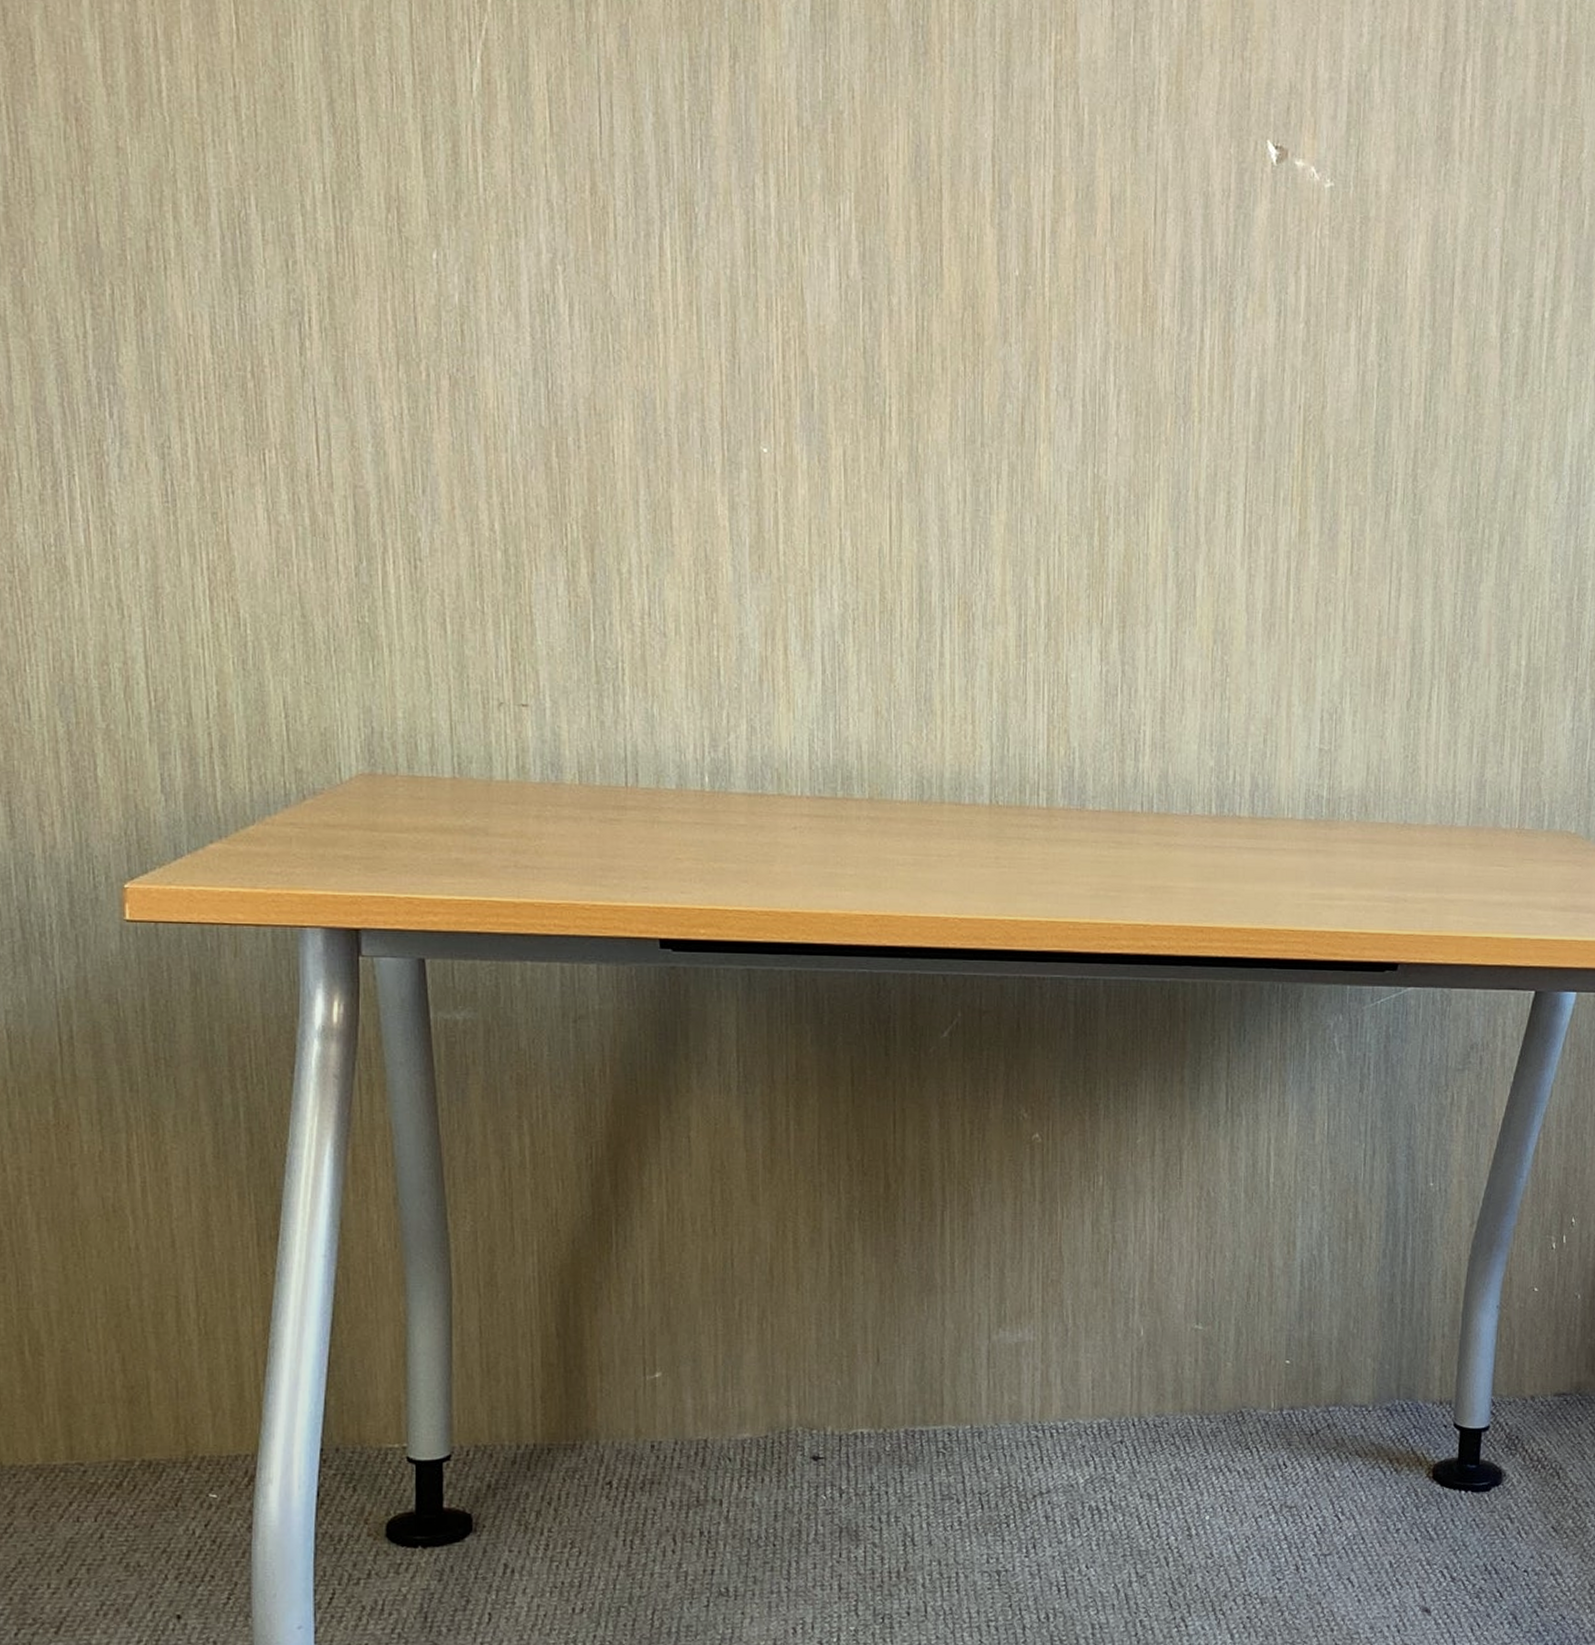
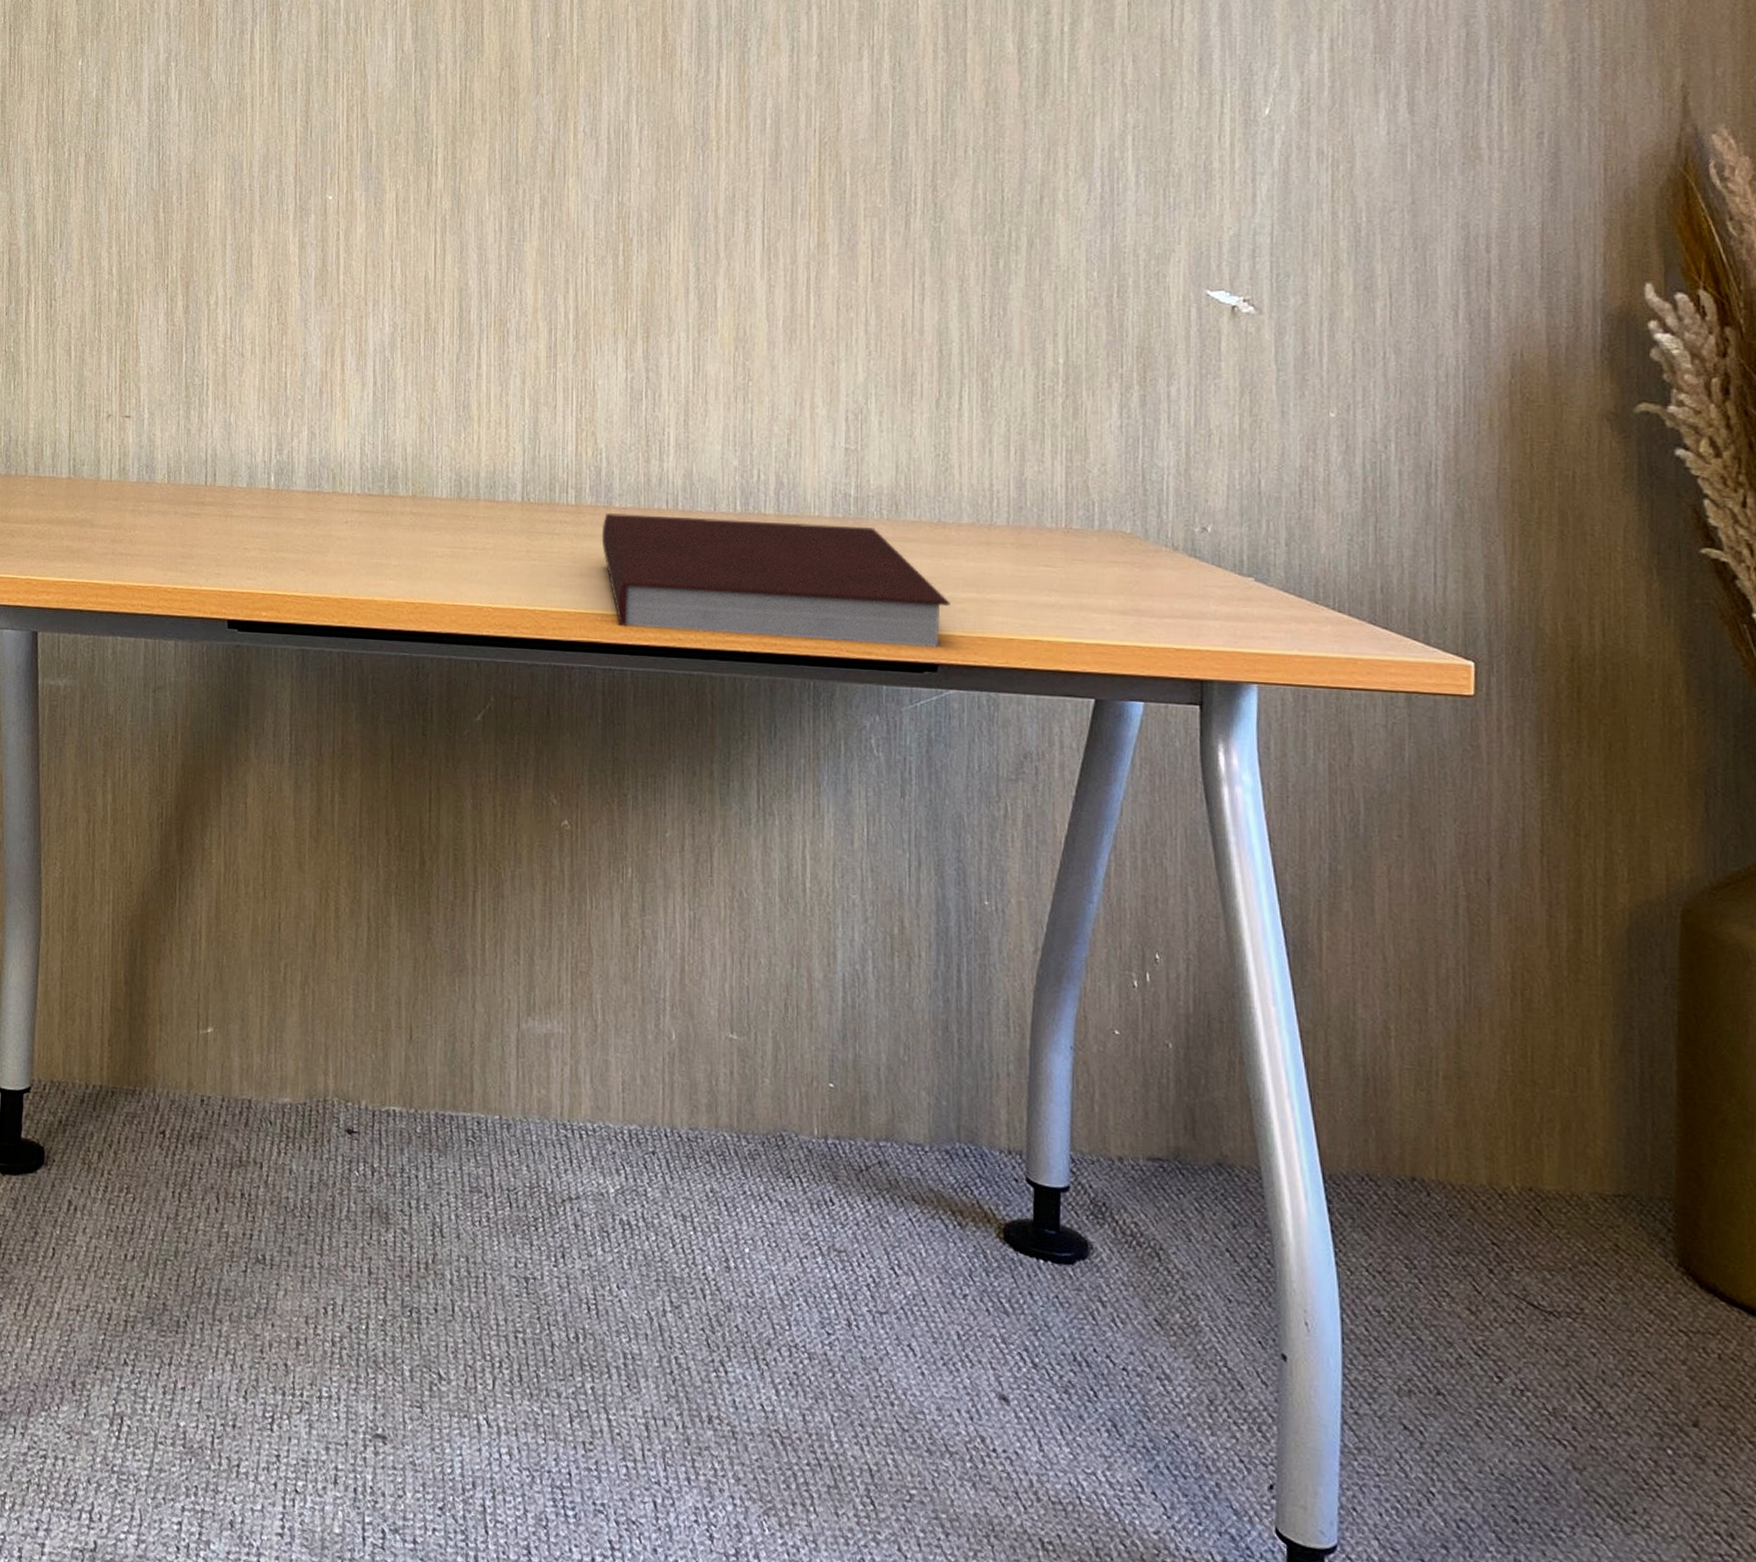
notebook: none [1074,815,1412,947] -> present [601,512,950,648]

